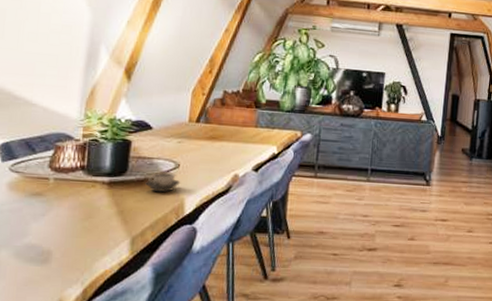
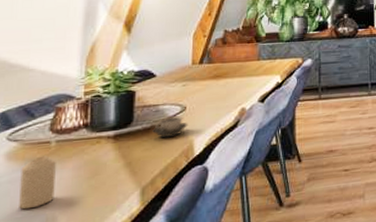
candle: none [18,191,54,240] -> present [19,155,56,210]

